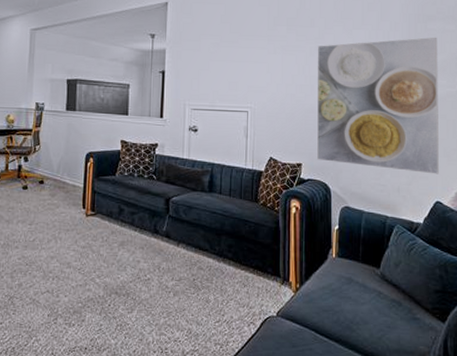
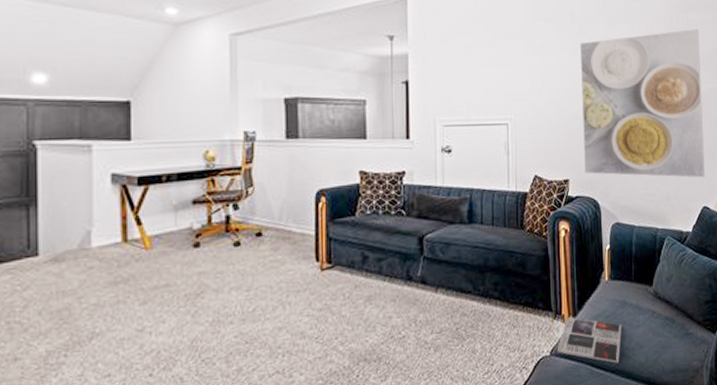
magazine: none [283,285,348,334] -> present [556,317,622,364]

